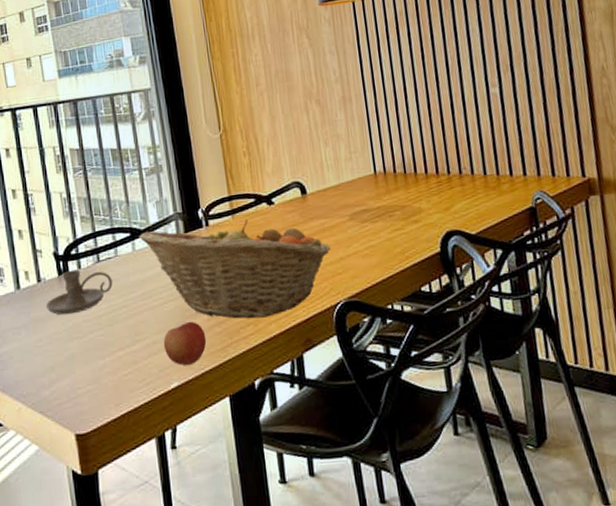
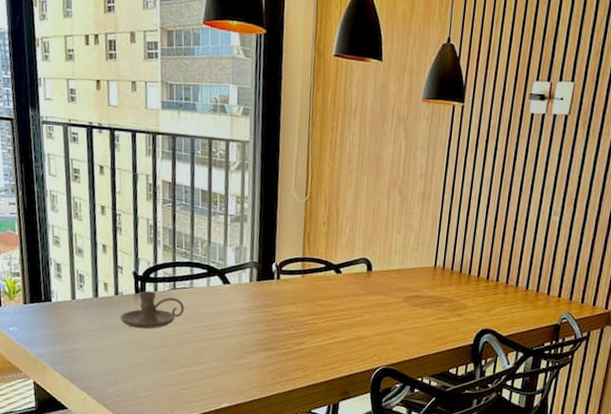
fruit basket: present [138,219,331,318] -> none [214,271,382,367]
apple: present [163,321,207,365] -> none [221,356,260,392]

